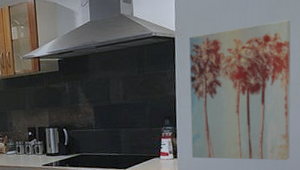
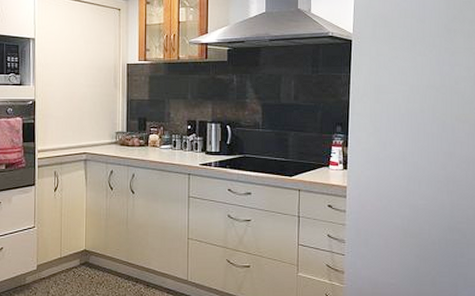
wall art: present [189,20,291,161] -> none [362,36,467,182]

